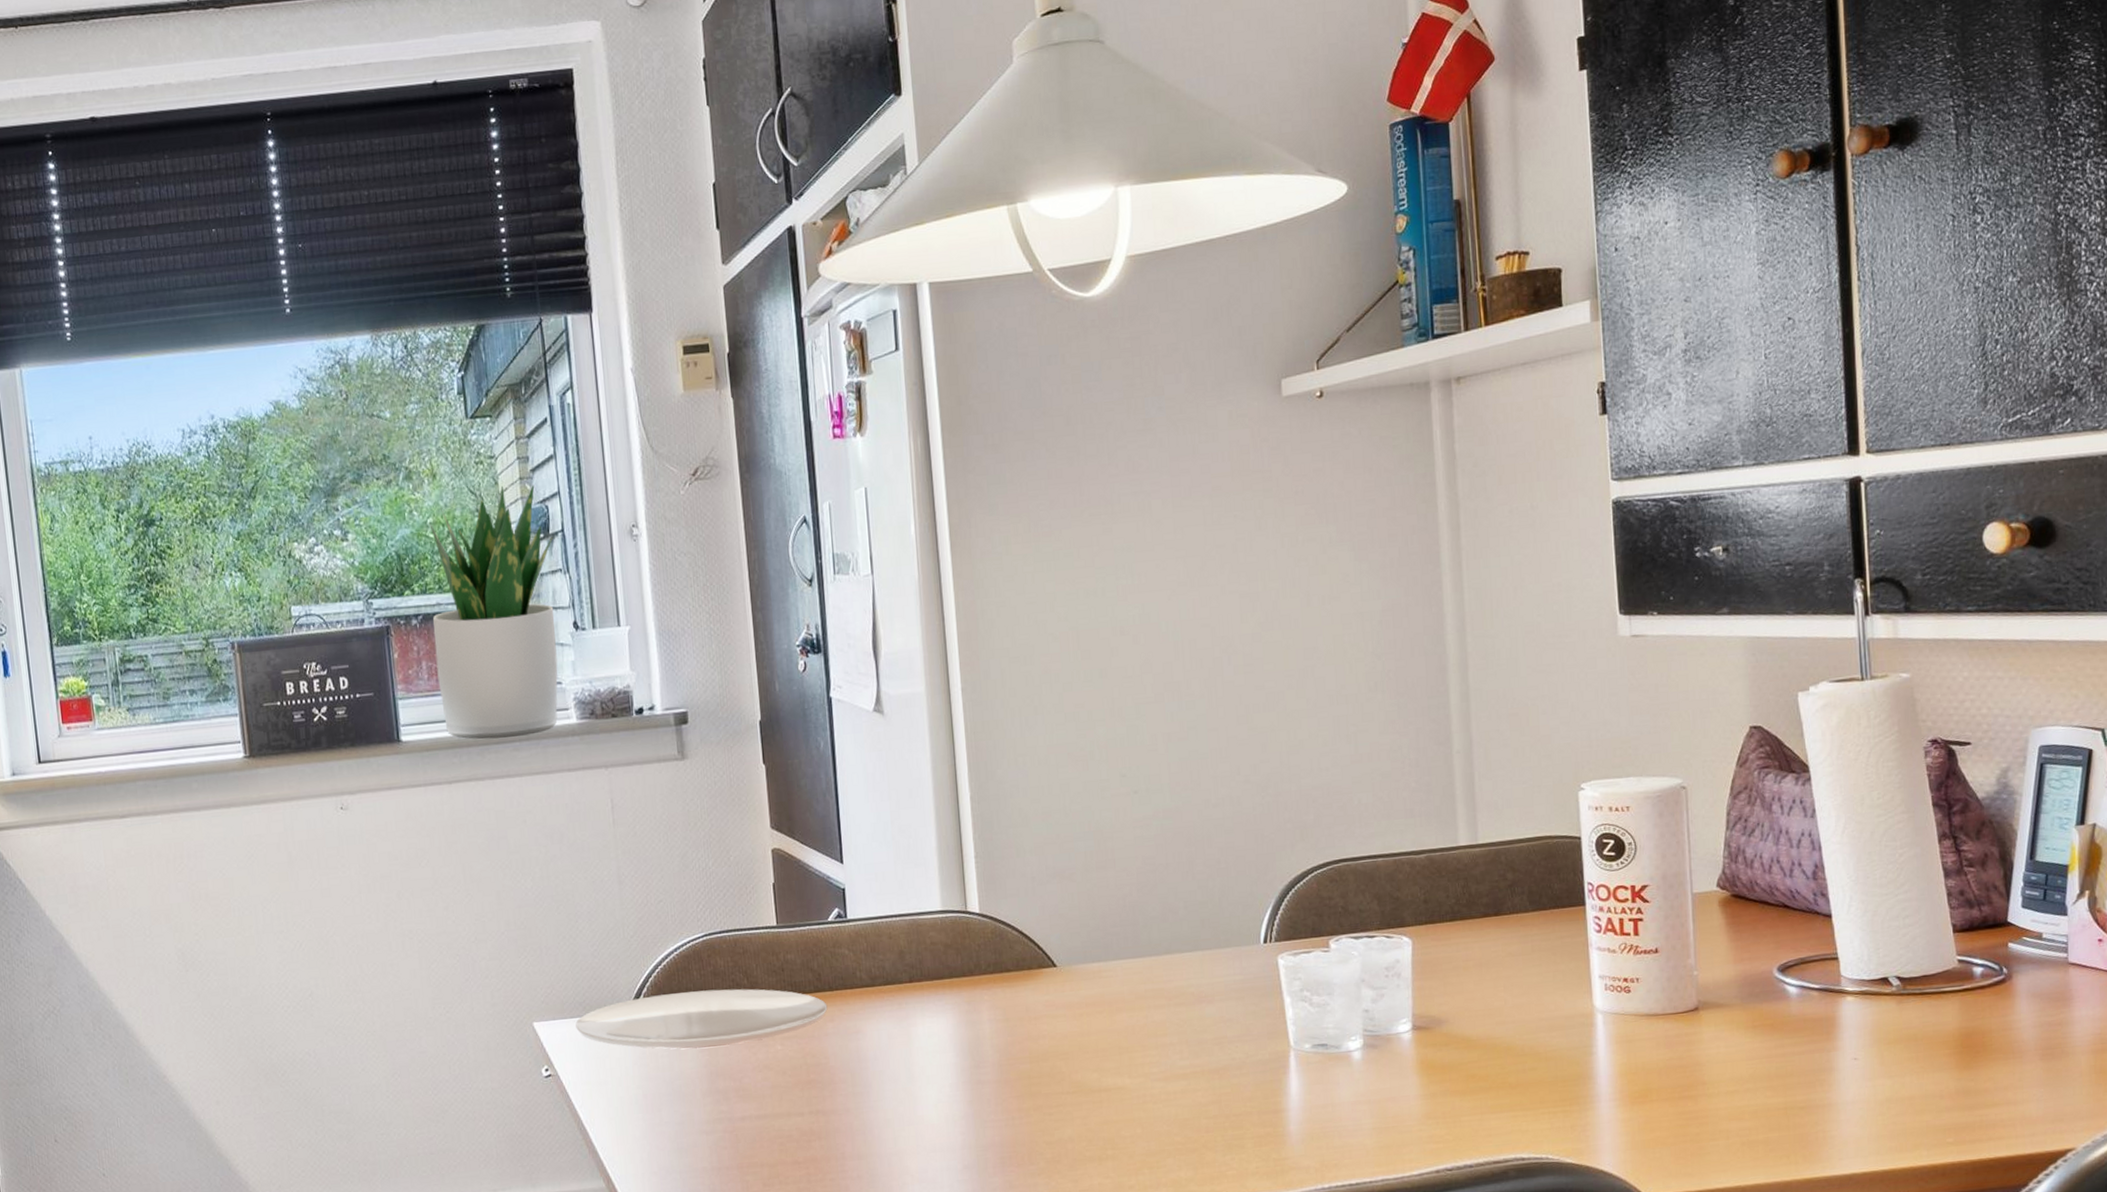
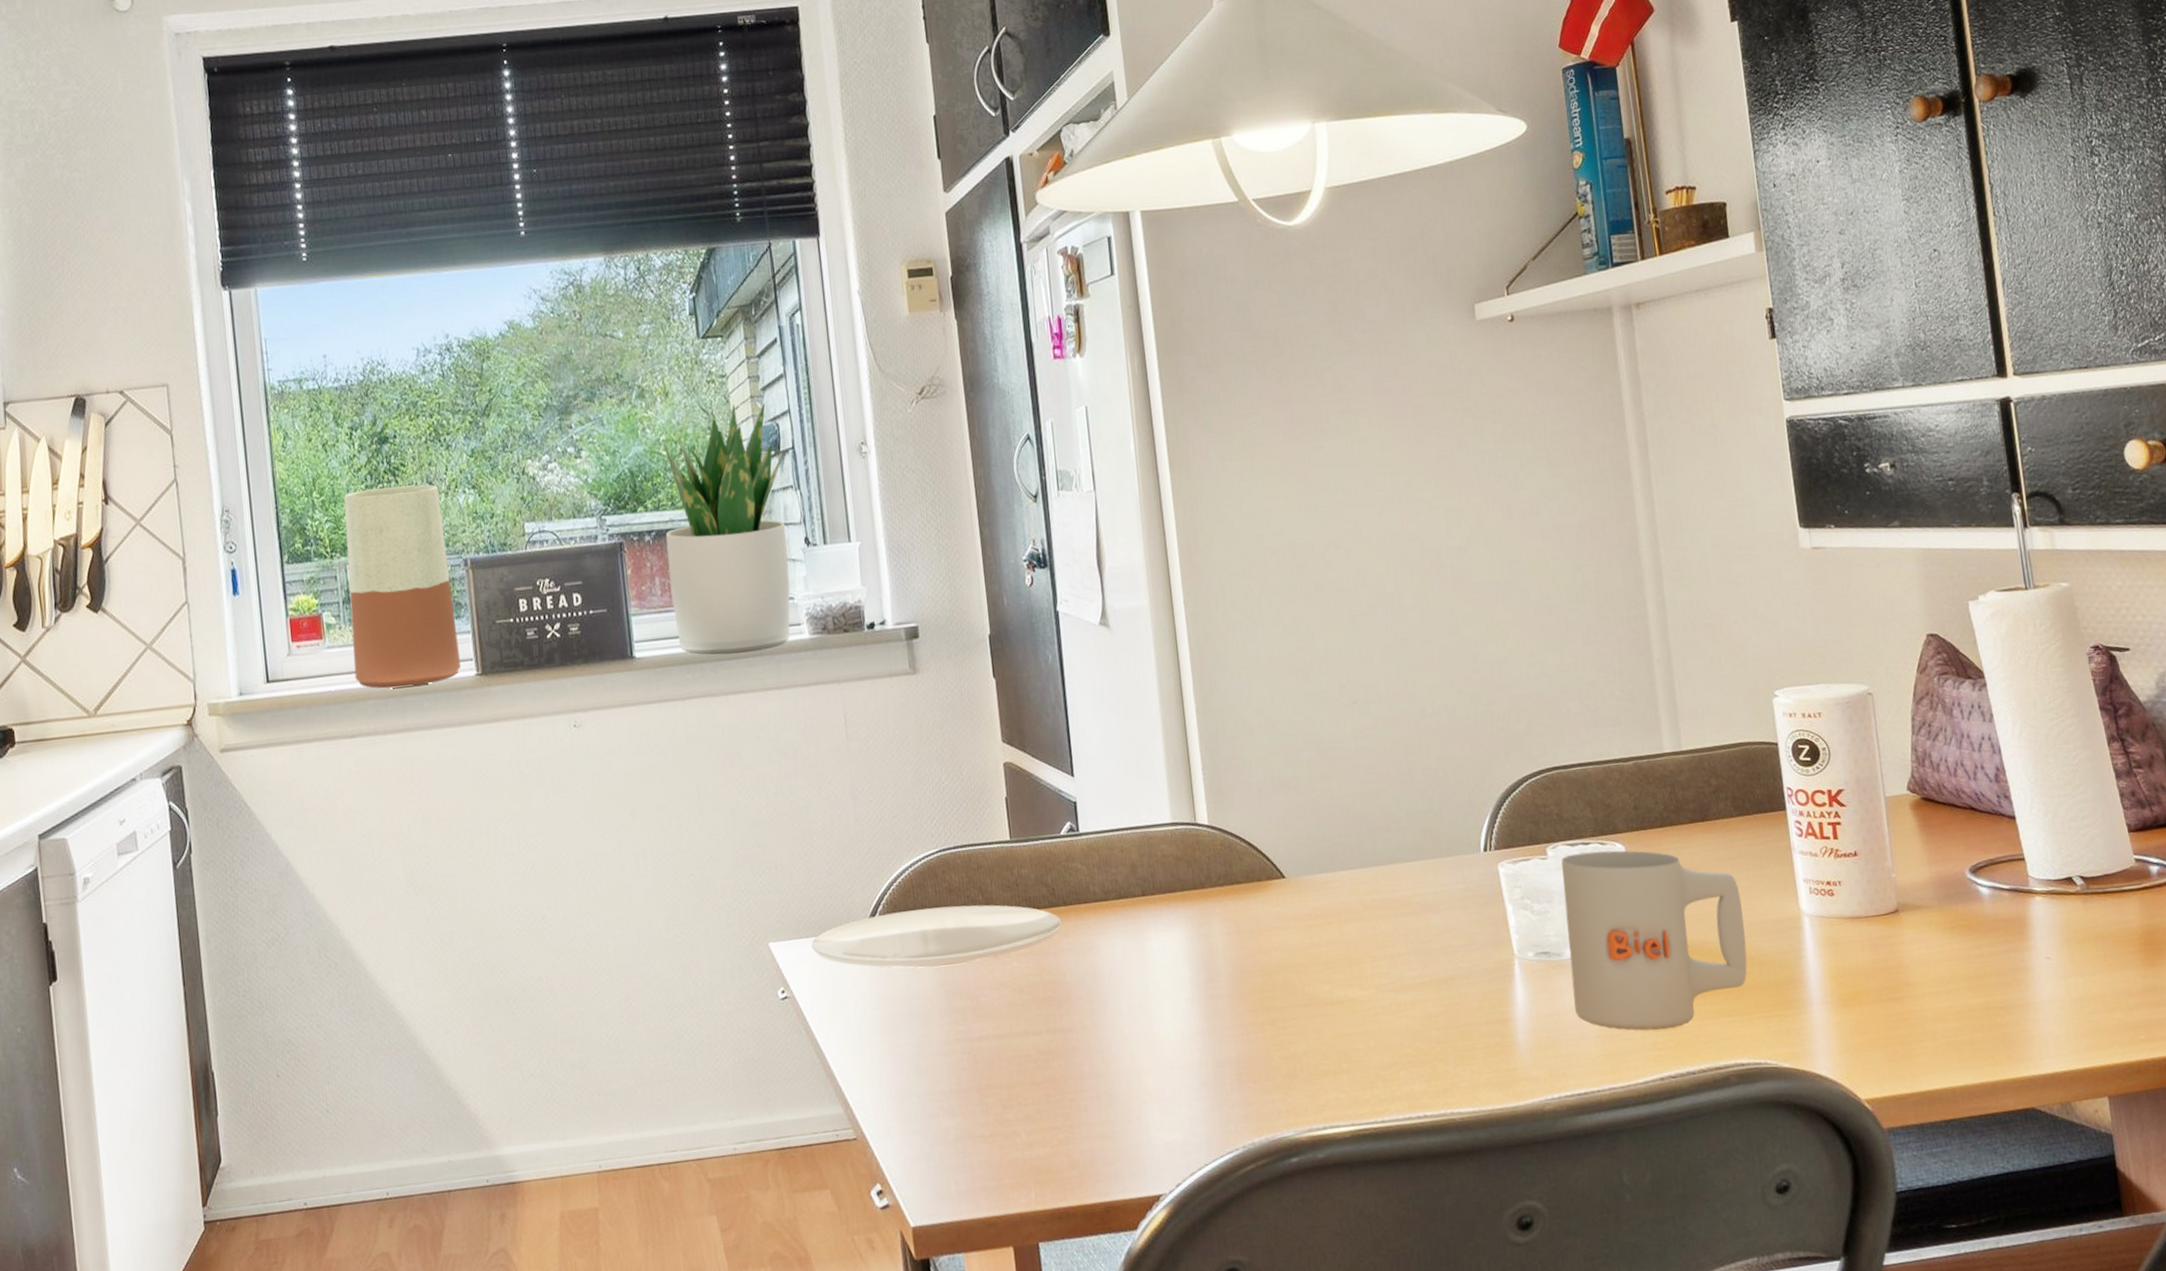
vase: none [111,567,228,770] -> present [344,484,461,689]
mug: none [1344,944,1534,1124] -> present [1561,850,1747,1031]

